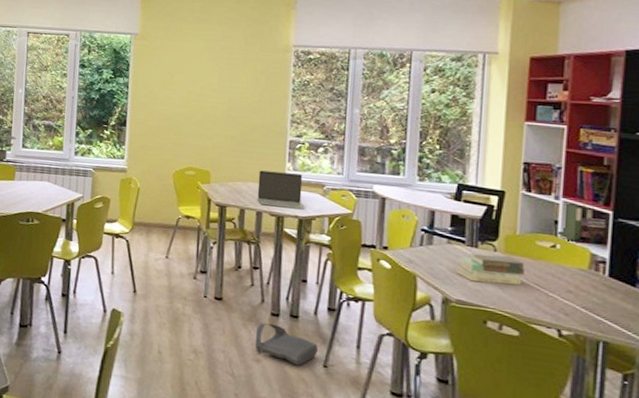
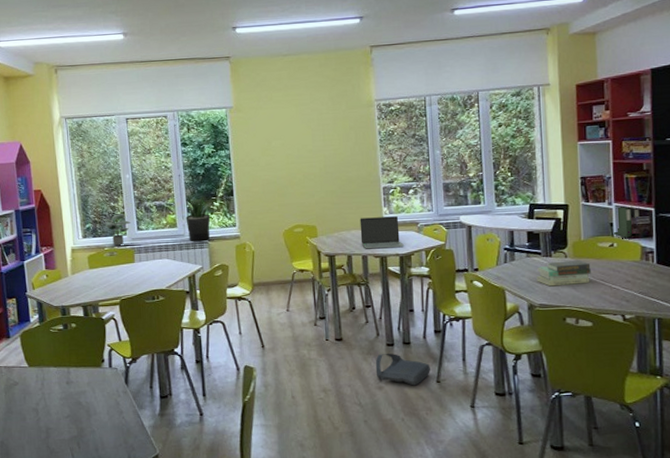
planter: none [73,120,99,170] -> present [186,196,211,242]

